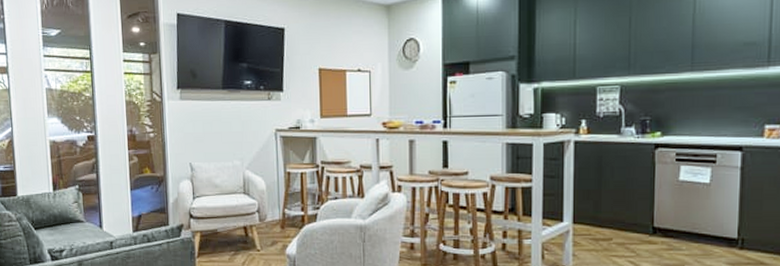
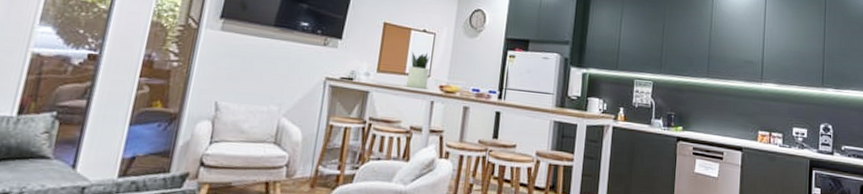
planter: none [348,92,372,130] -> present [404,51,430,91]

